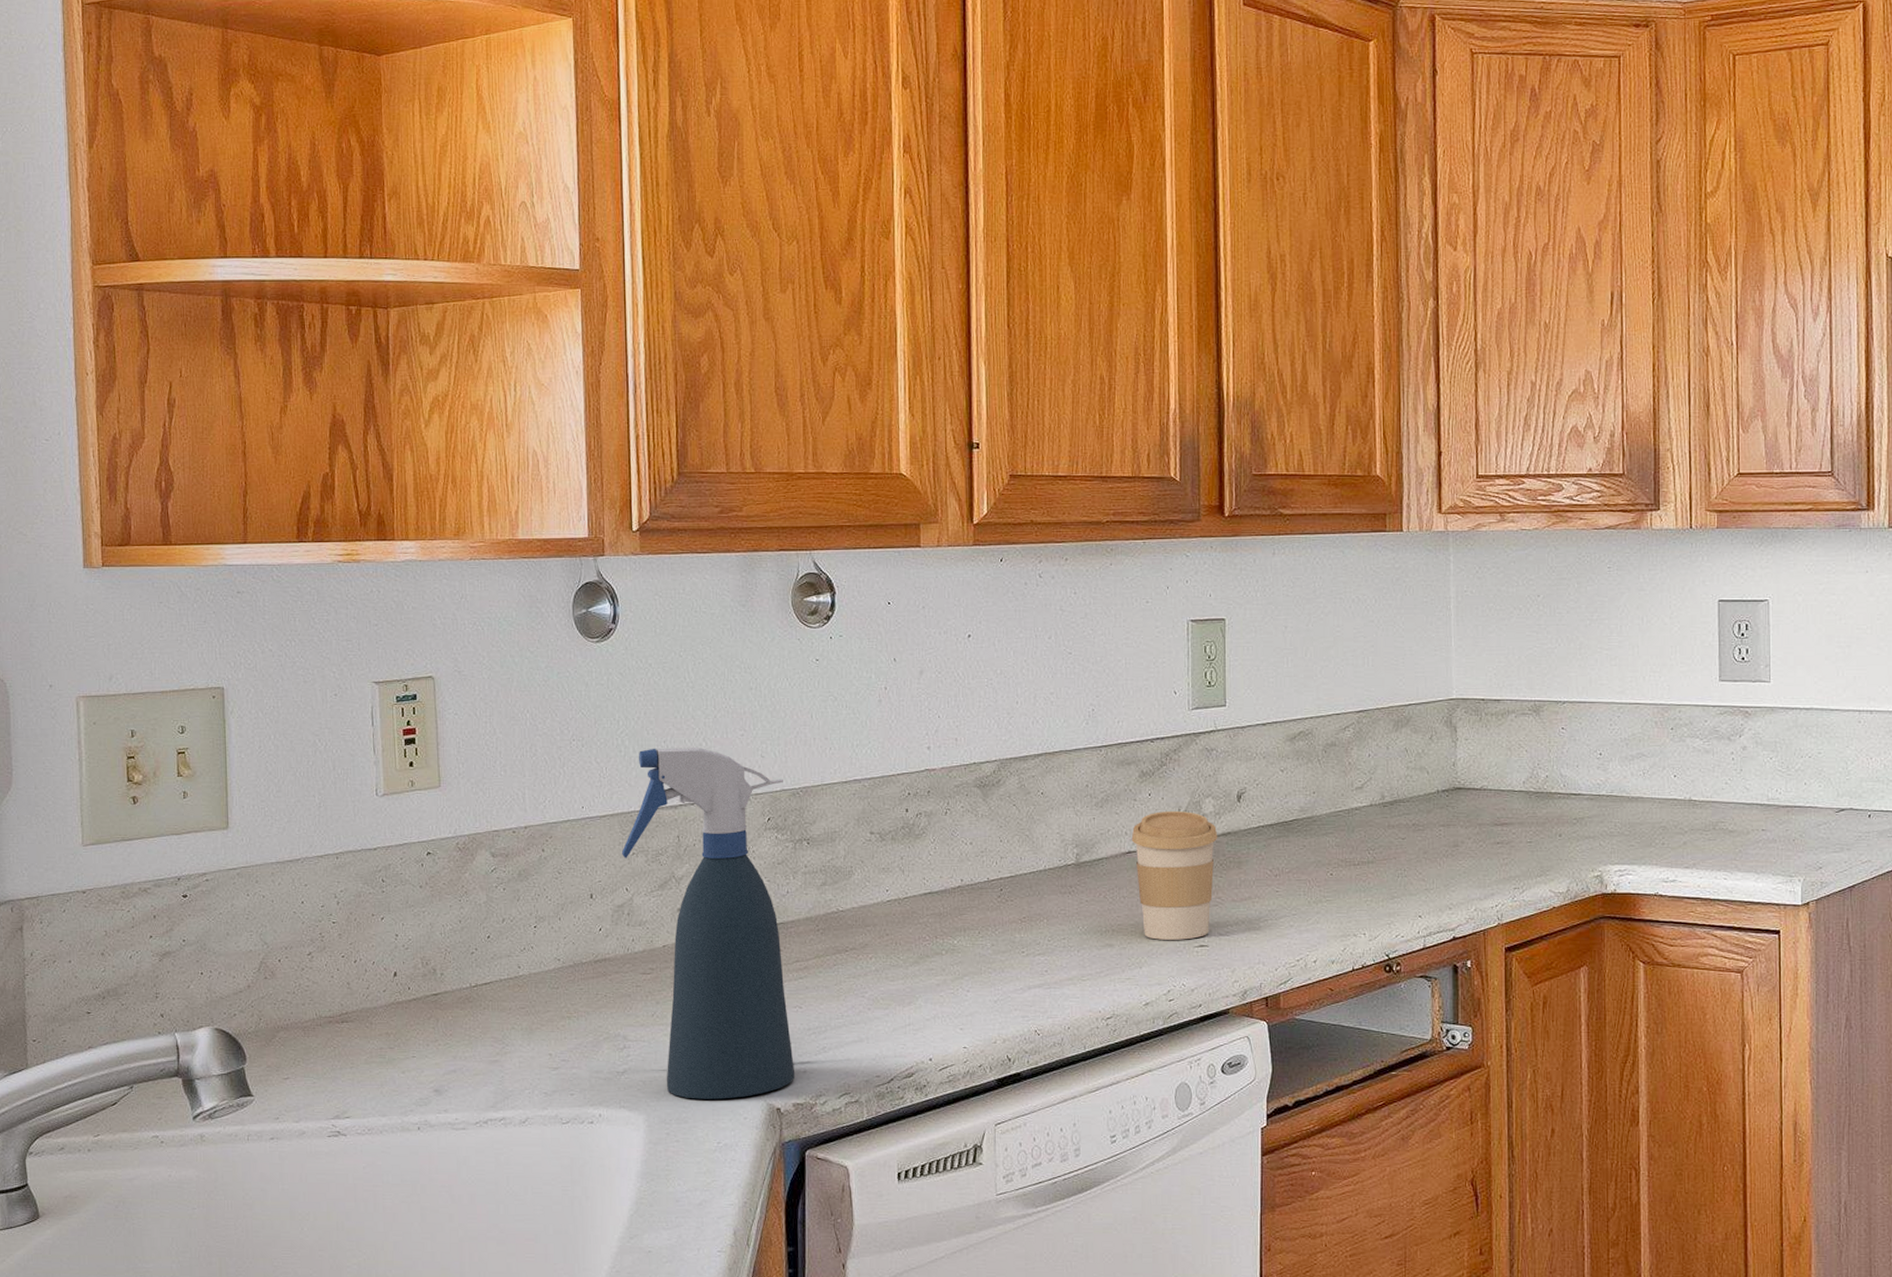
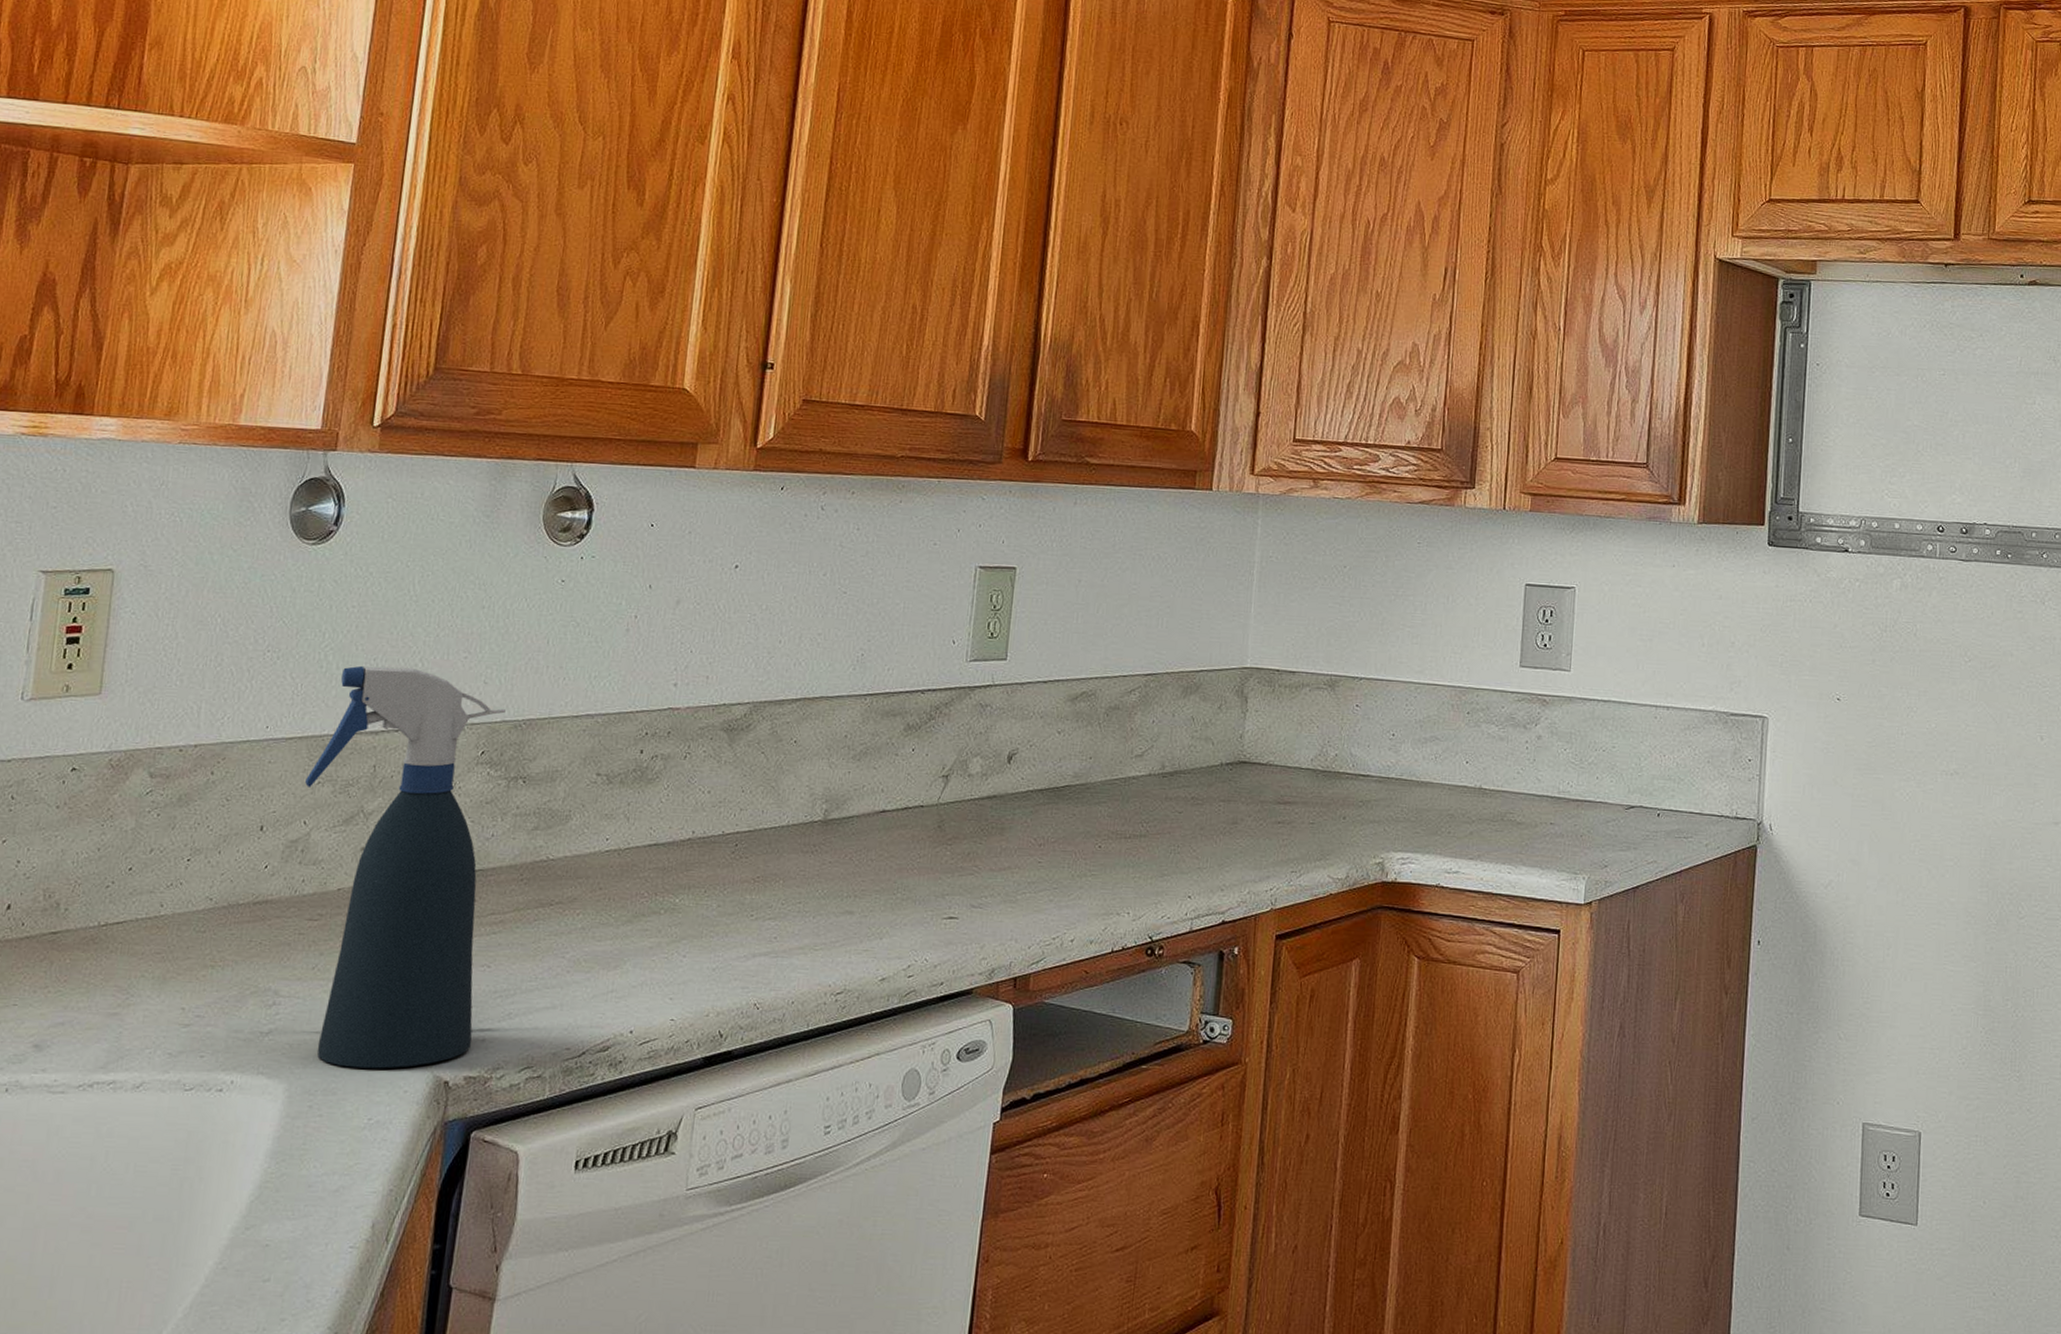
coffee cup: present [1131,811,1218,940] -> none [887,769,983,910]

